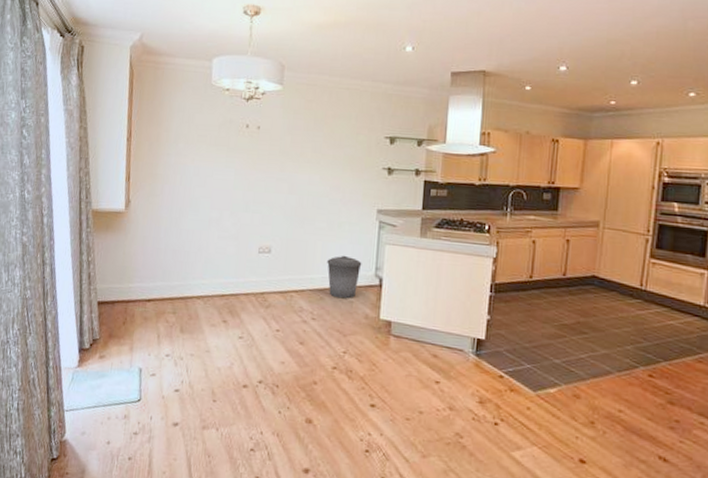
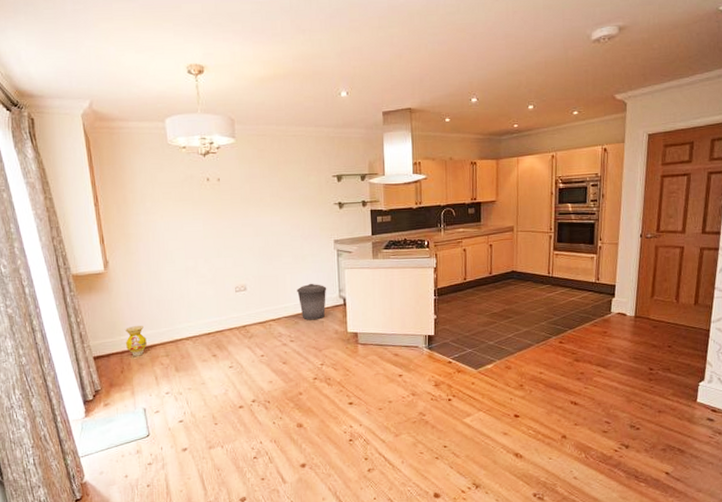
vase: none [133,274,156,309] -> present [125,326,147,356]

